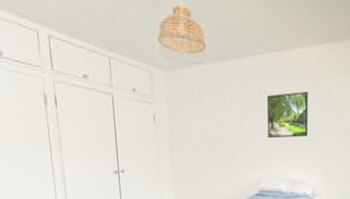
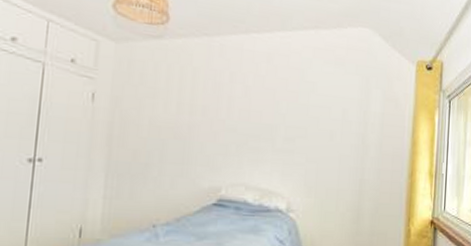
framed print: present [266,91,308,139] -> none [235,81,290,136]

